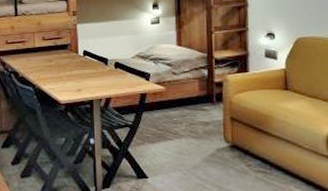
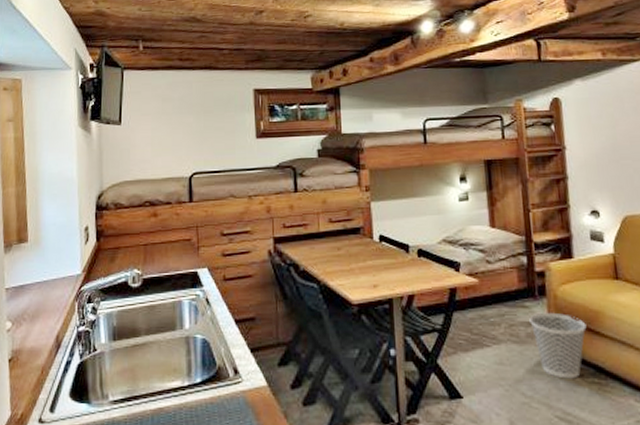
wastebasket: none [207,115,257,168] -> present [529,312,587,379]

